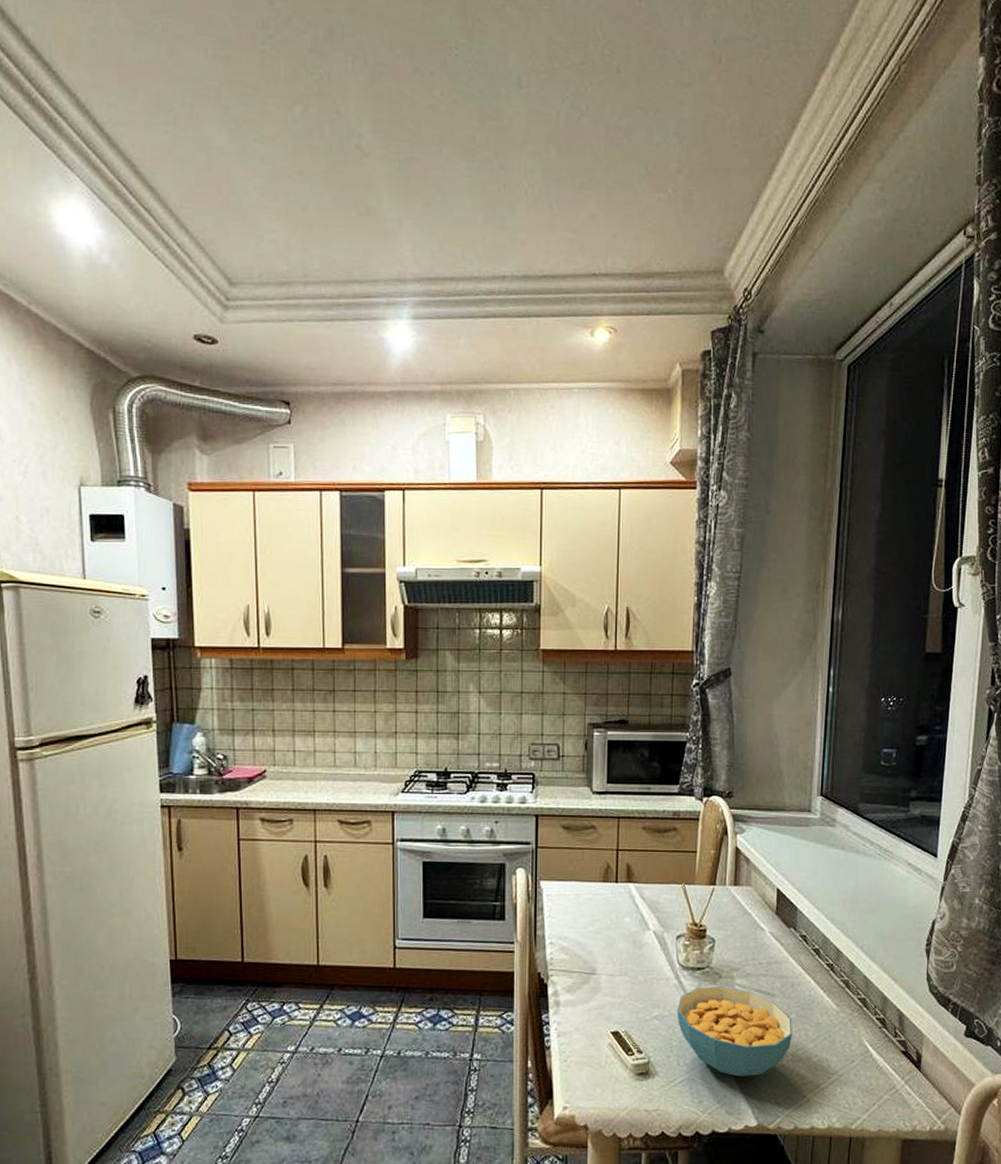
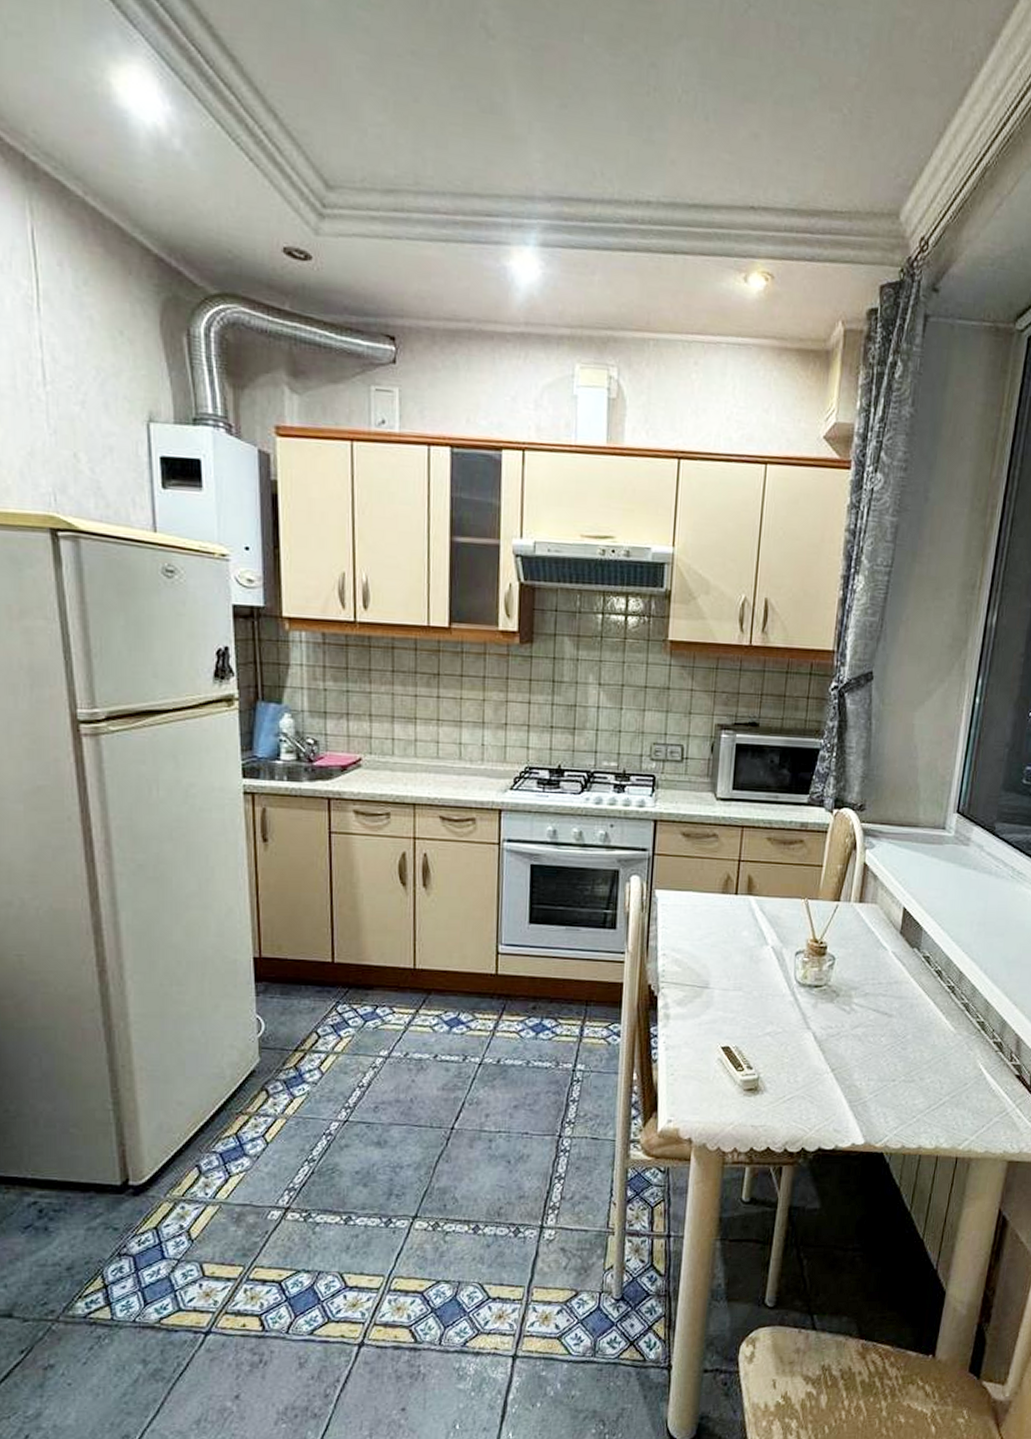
cereal bowl: present [677,986,792,1077] -> none [790,1005,908,1095]

